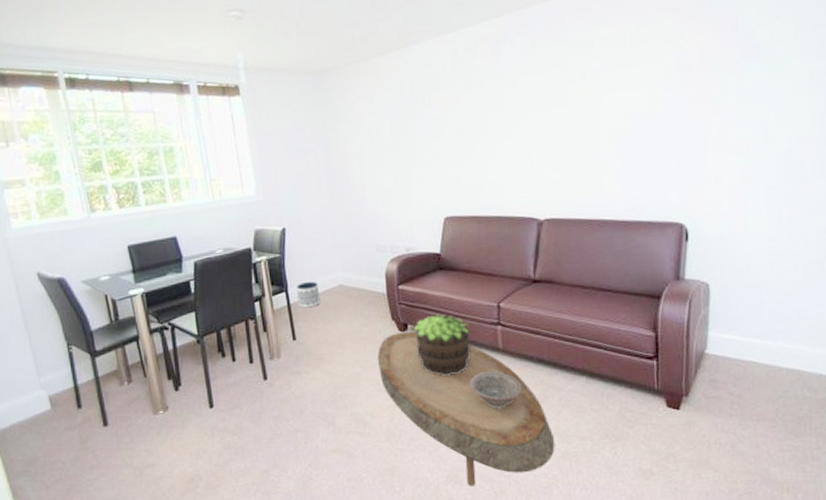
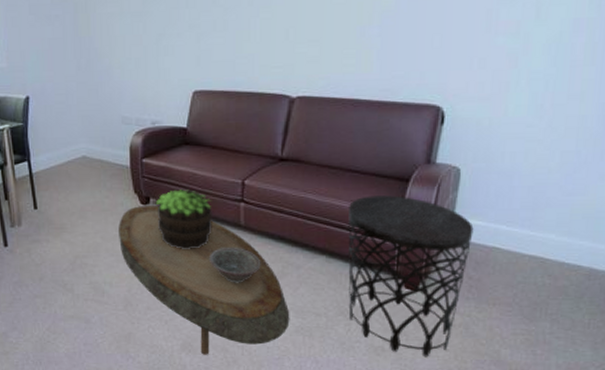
planter: present [297,281,321,308] -> none [39,151,63,178]
side table: none [604,313,729,479] -> present [348,195,474,357]

